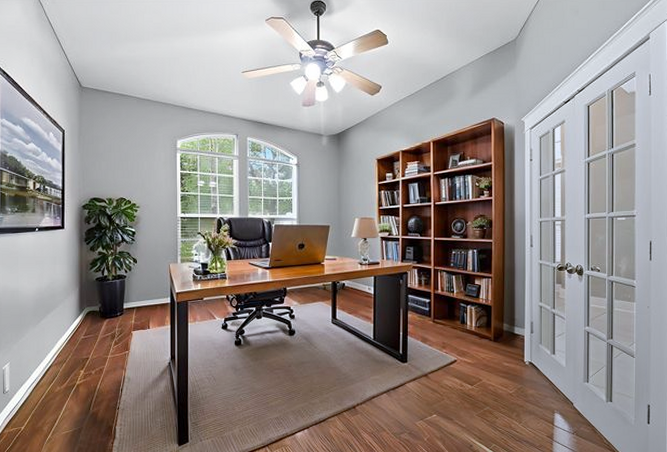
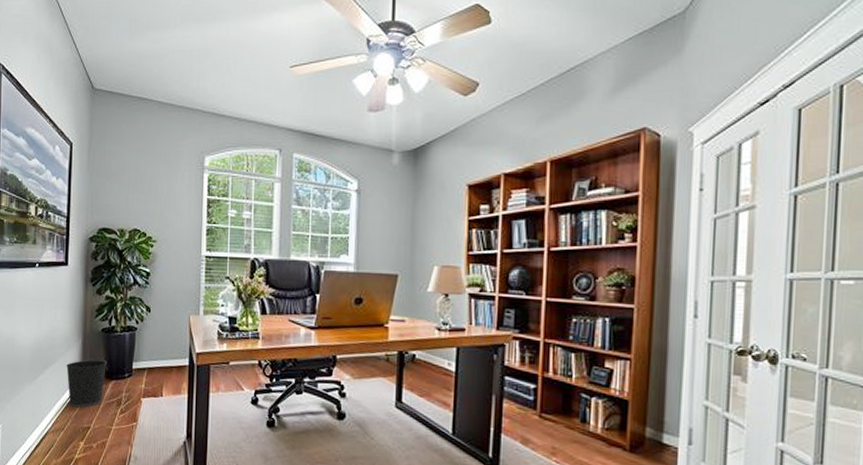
wastebasket: none [66,303,102,343] -> present [66,359,108,408]

